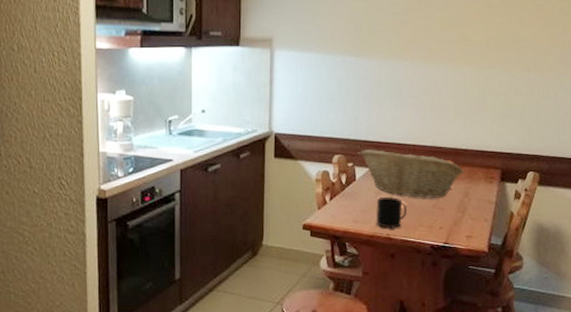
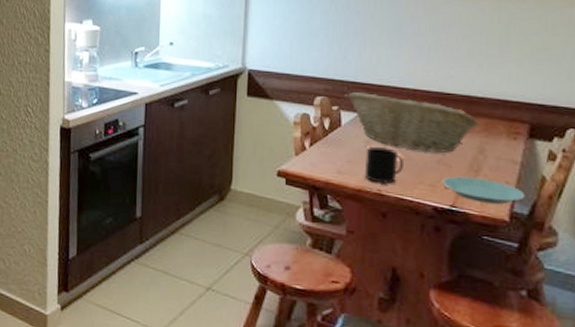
plate: none [437,217,499,238] -> present [441,176,525,204]

